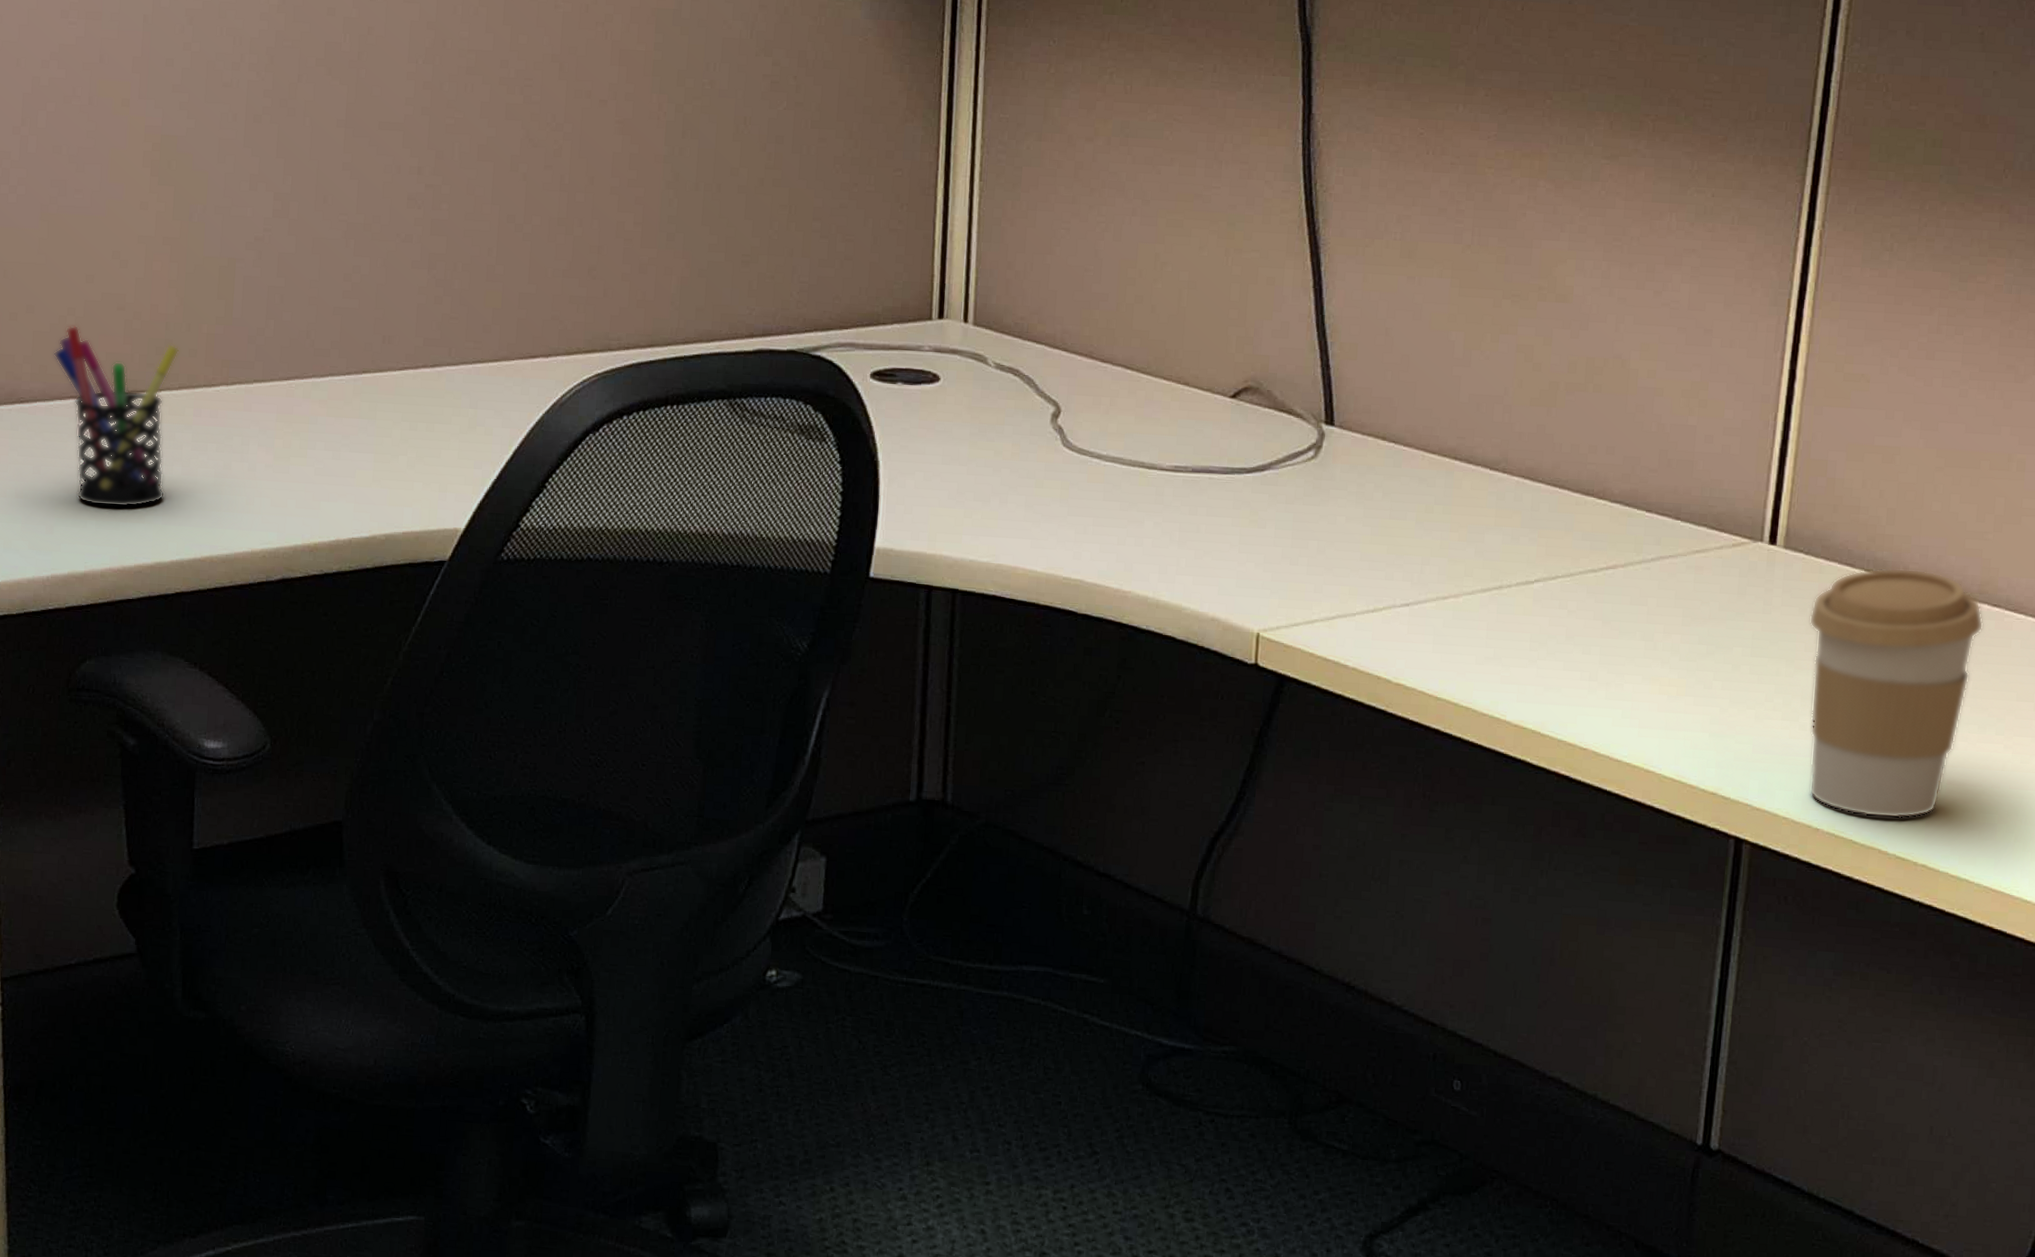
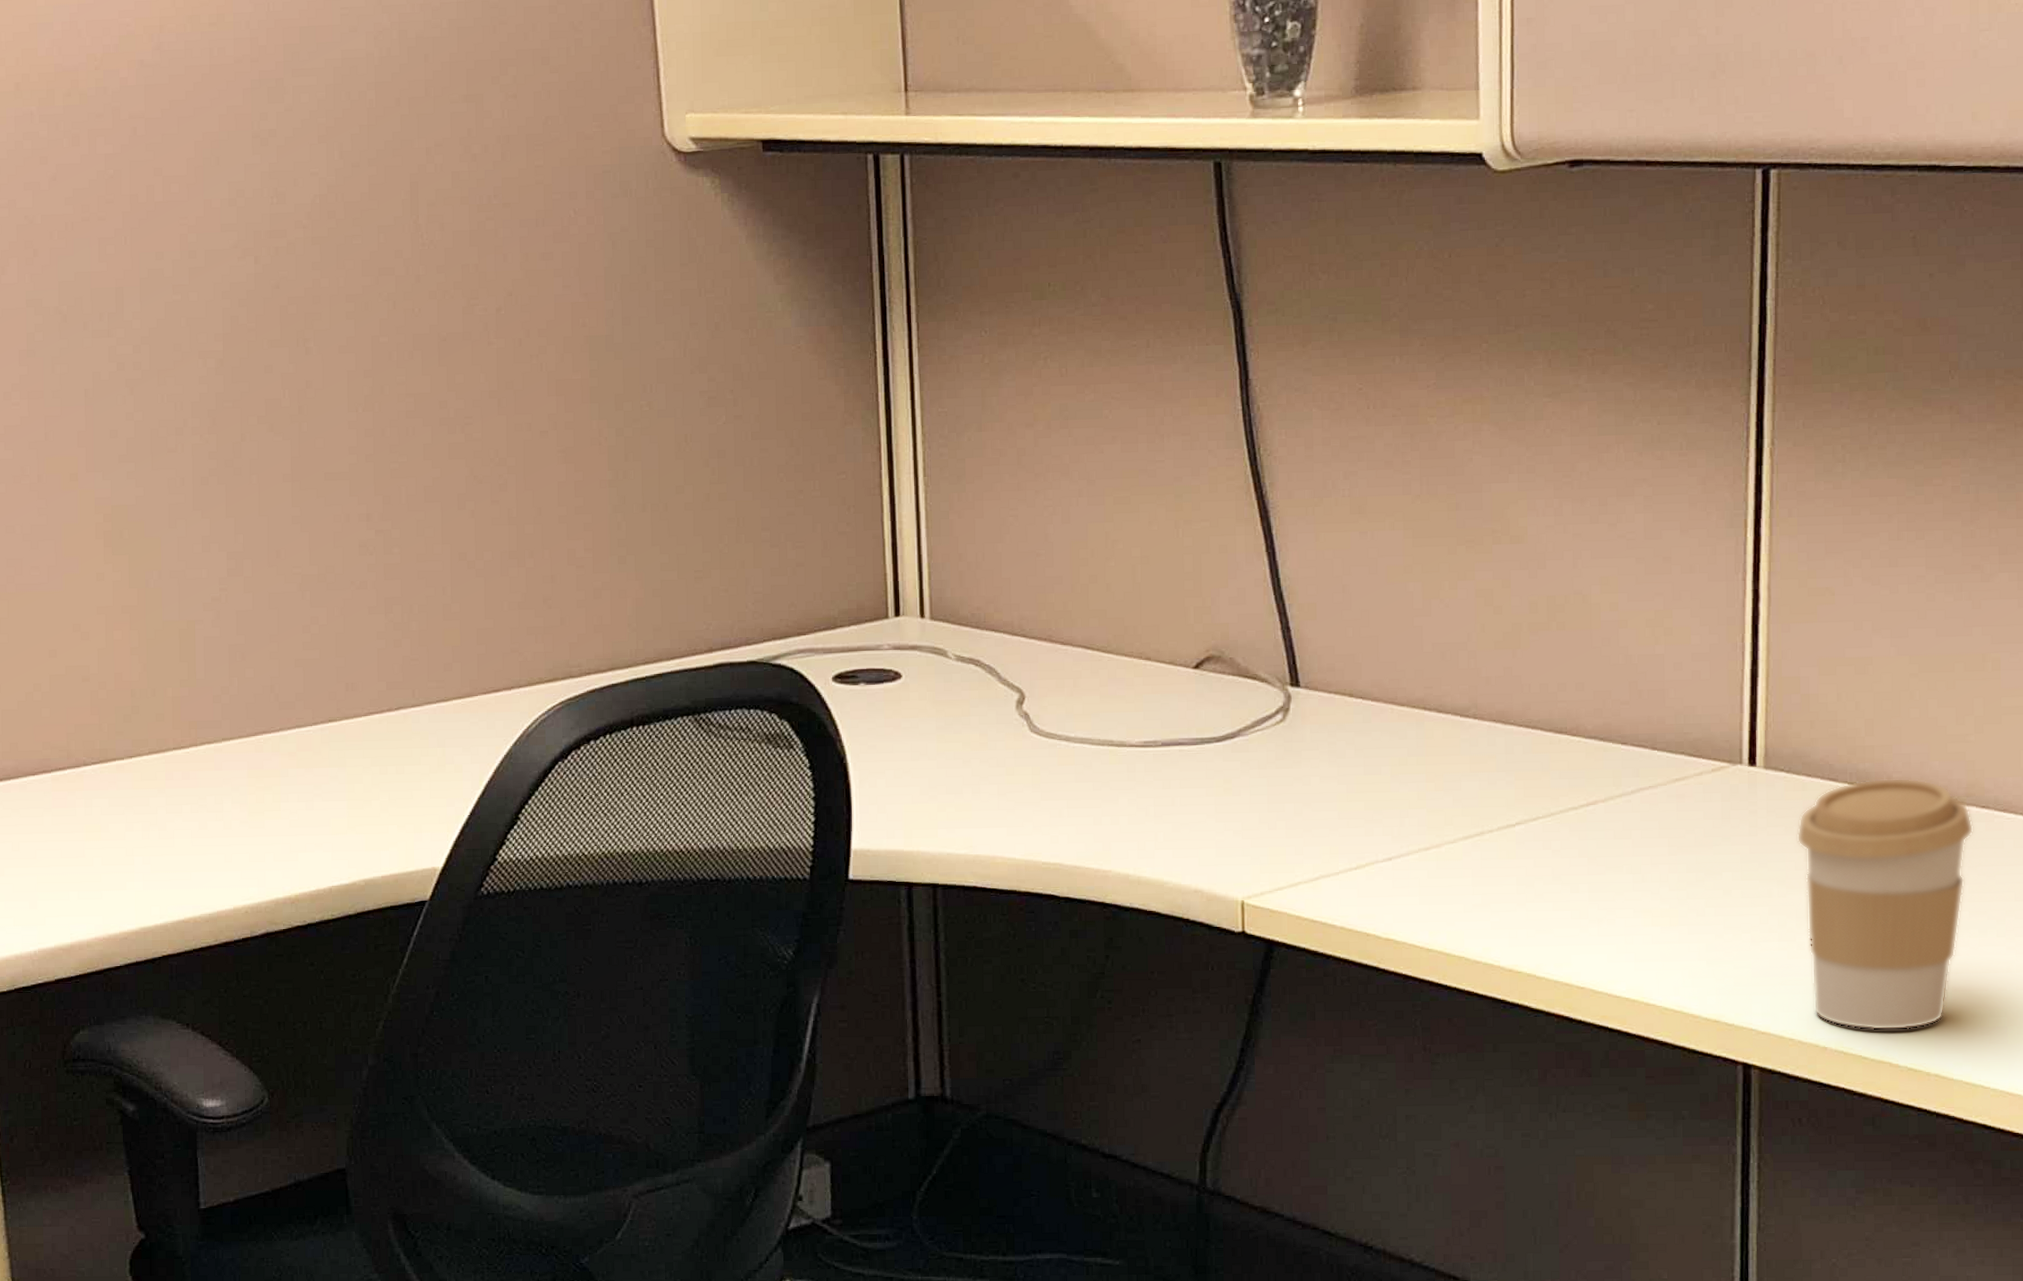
pen holder: present [53,325,180,508] -> none [23,701,147,877]

